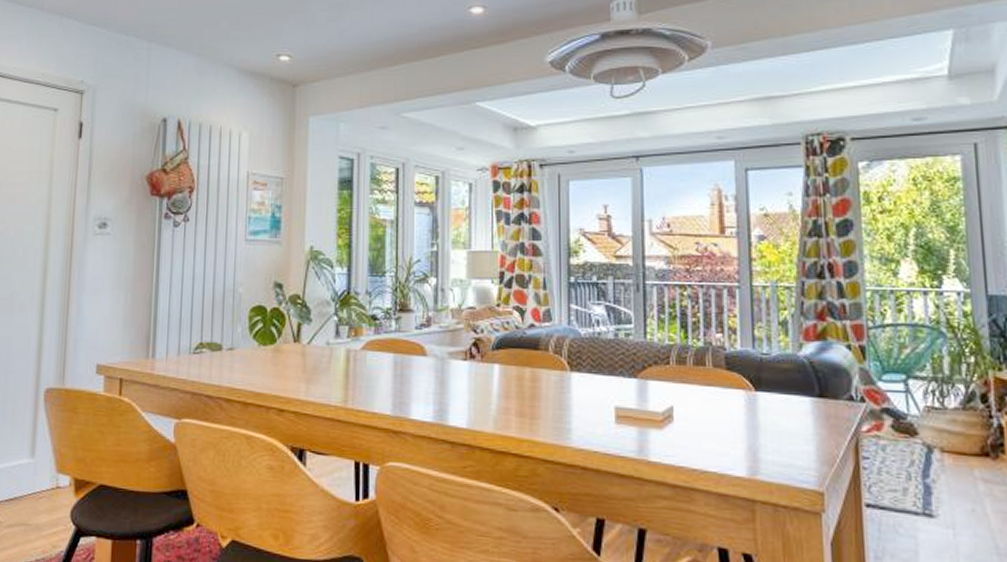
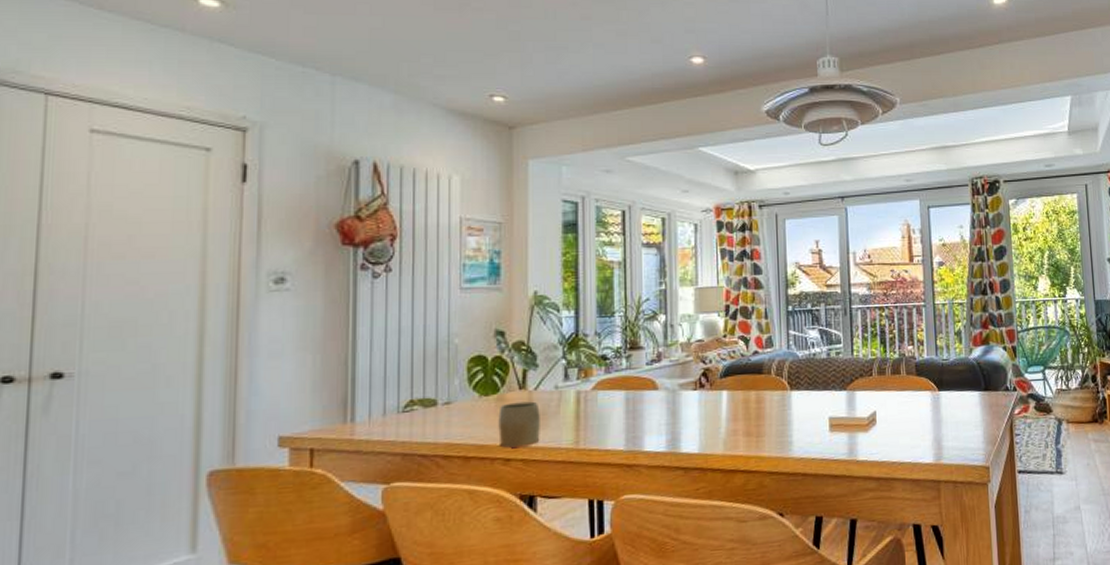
mug: none [274,354,312,401] -> present [498,401,540,449]

